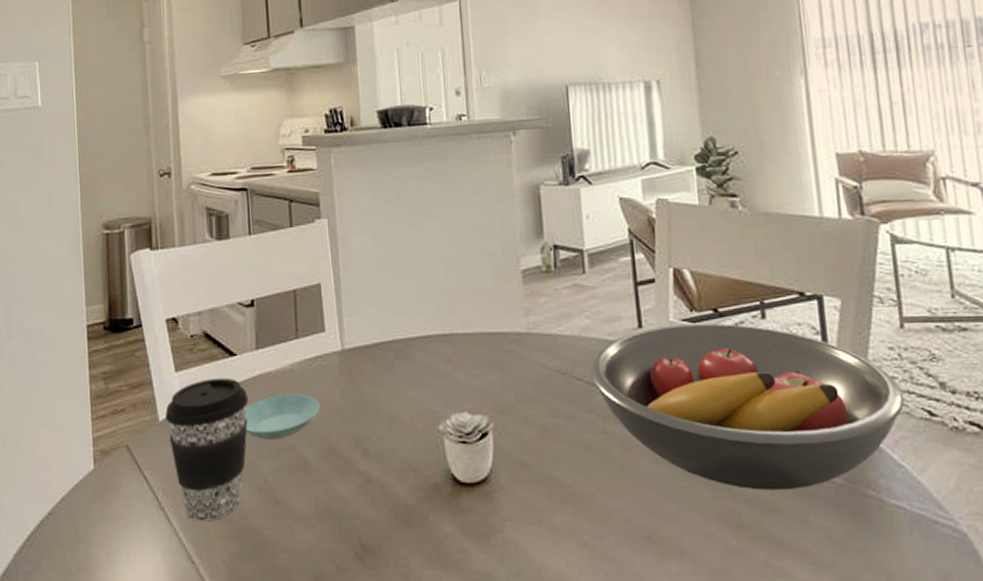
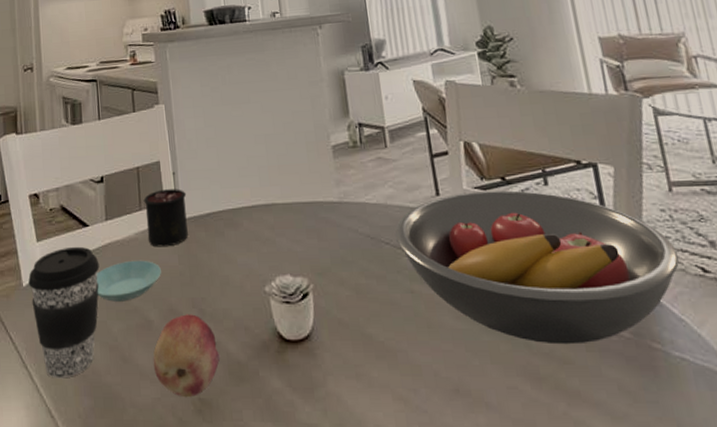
candle: none [300,296,352,380] -> present [143,172,188,247]
fruit: none [308,454,386,543] -> present [153,314,221,398]

